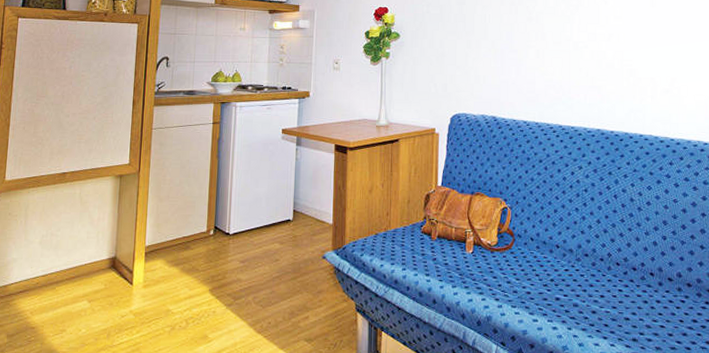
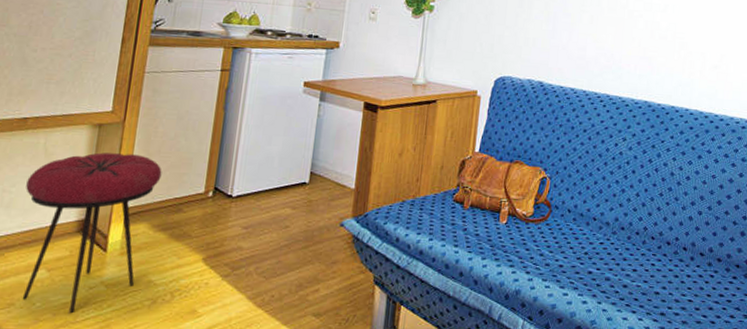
stool: none [68,199,172,339] -> present [22,152,162,314]

